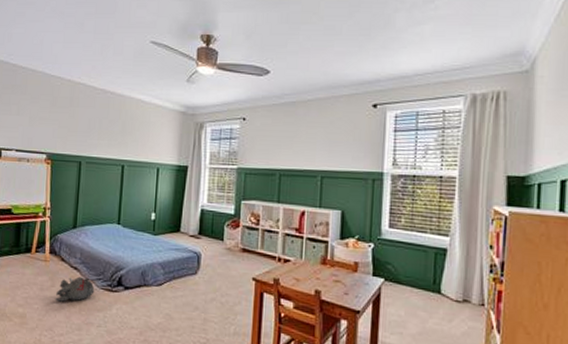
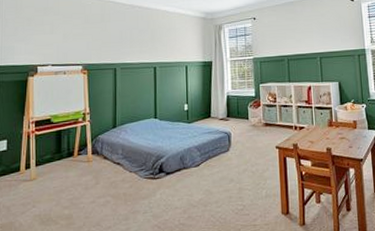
plush toy: present [55,276,95,302] -> none [100,170,138,197]

